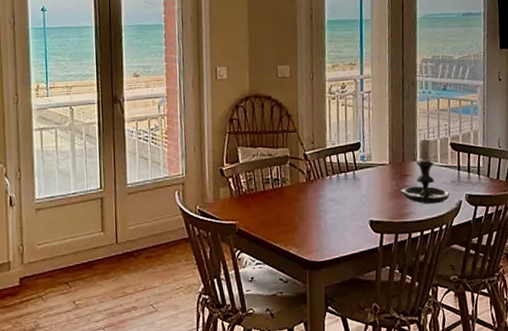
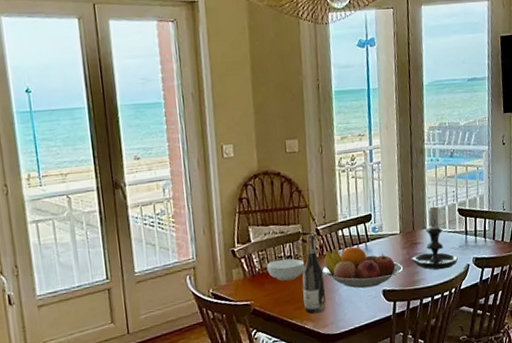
cereal bowl: none [253,181,292,204] -> present [267,258,305,281]
wine bottle: none [288,157,312,239] -> present [302,233,326,314]
fruit bowl: none [308,174,392,217] -> present [322,246,404,289]

